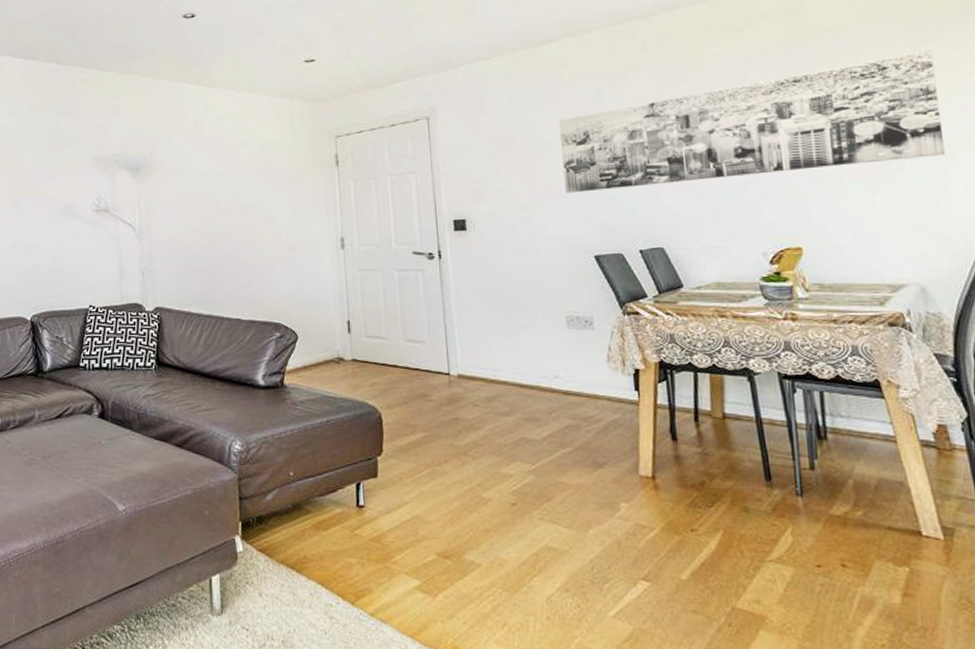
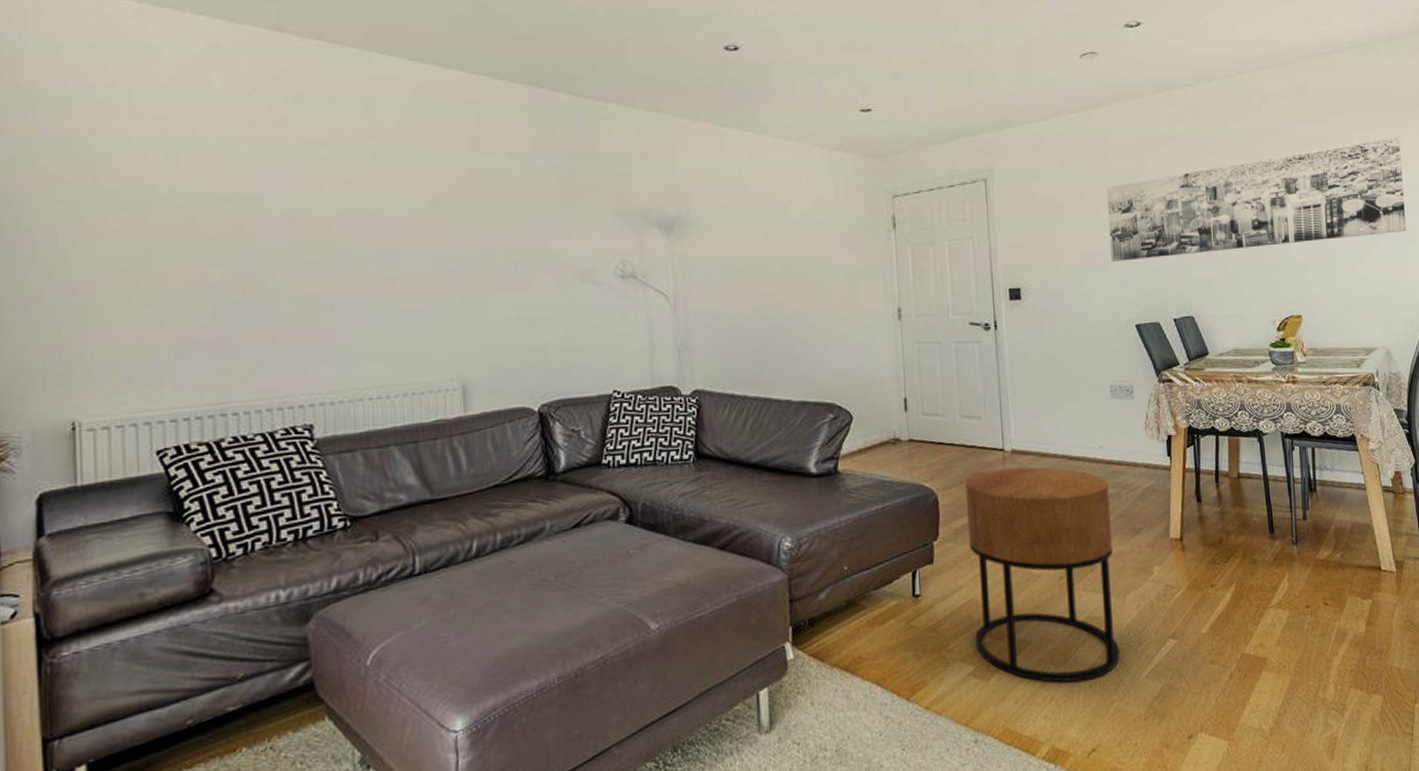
side table: none [410,392,582,611] -> present [965,467,1120,682]

